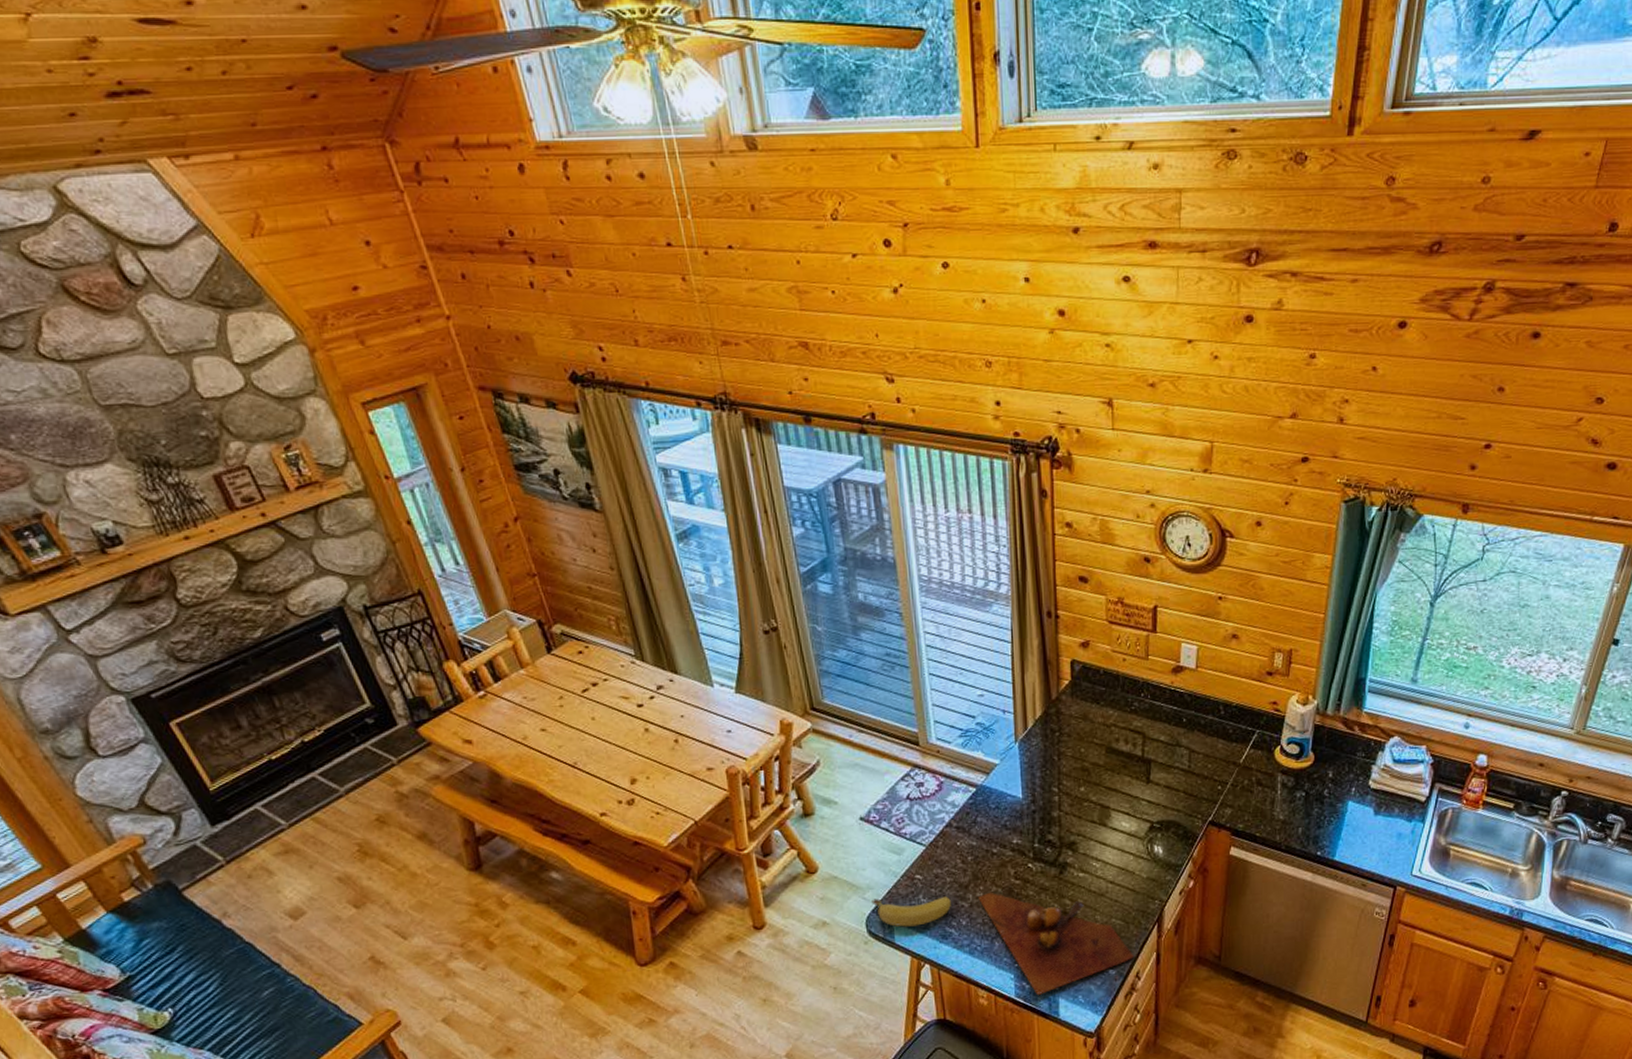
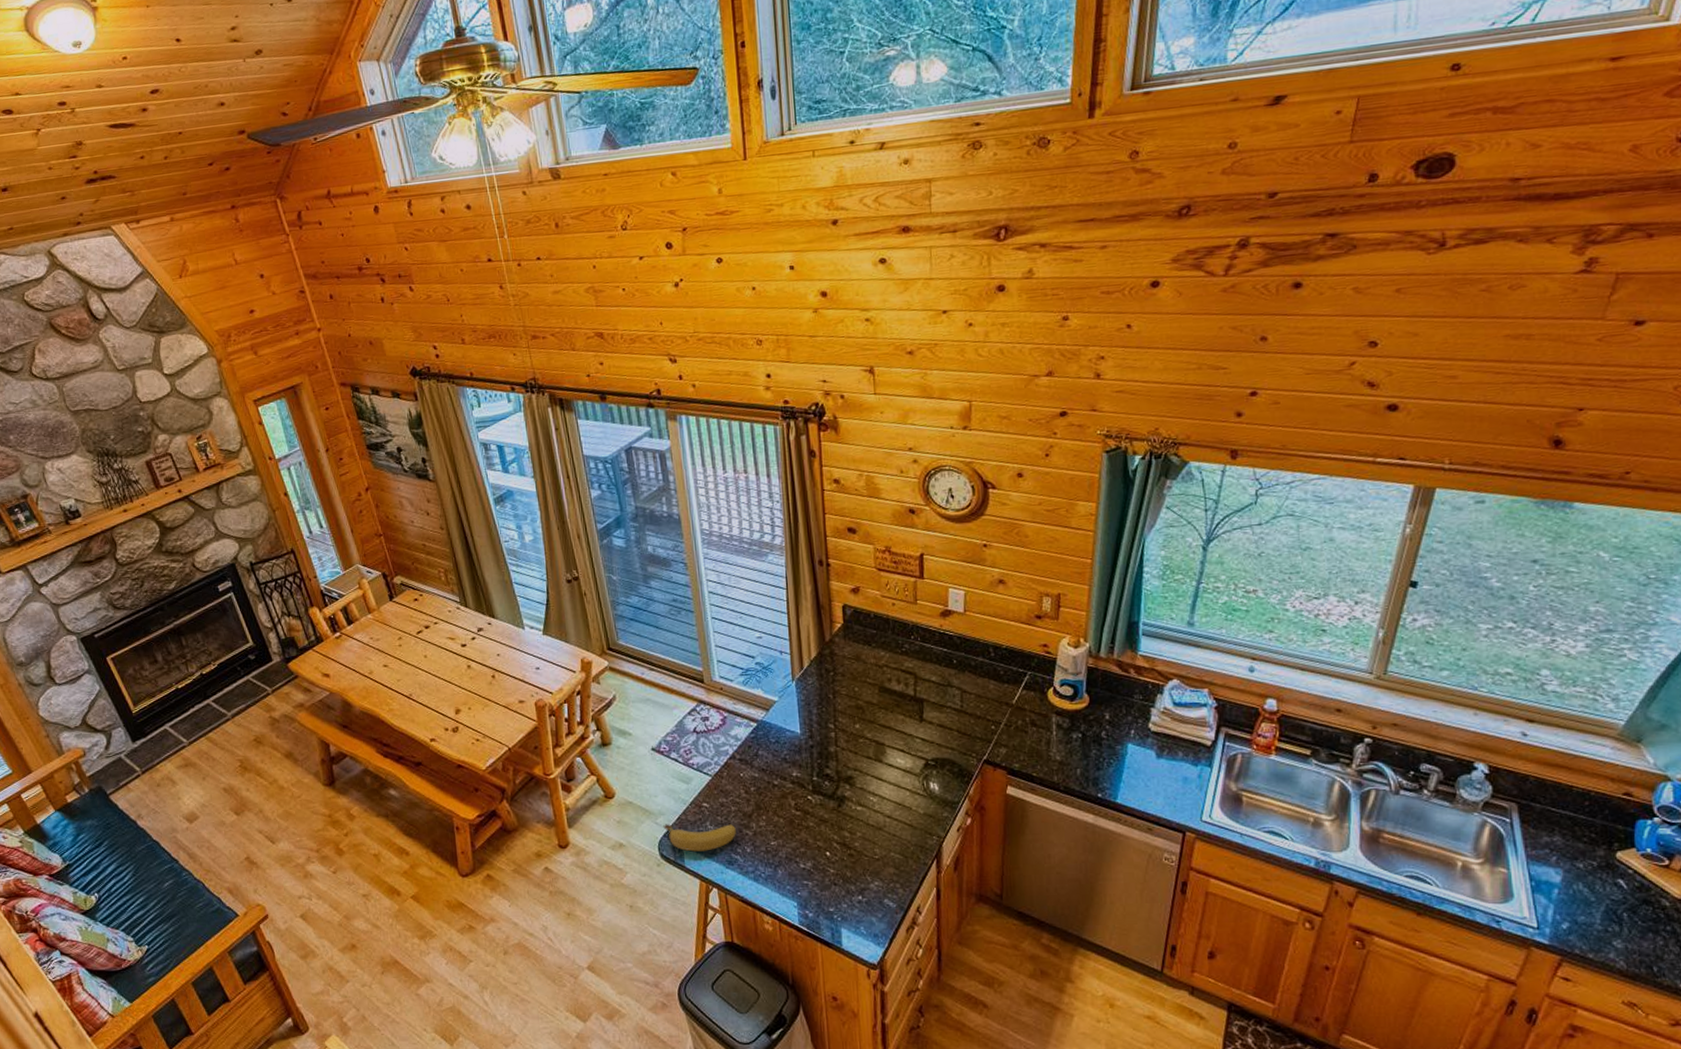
cutting board: present [978,892,1134,995] -> none [761,821,915,924]

